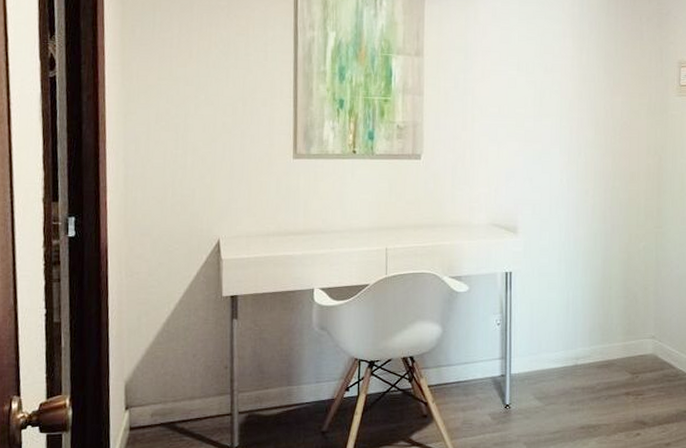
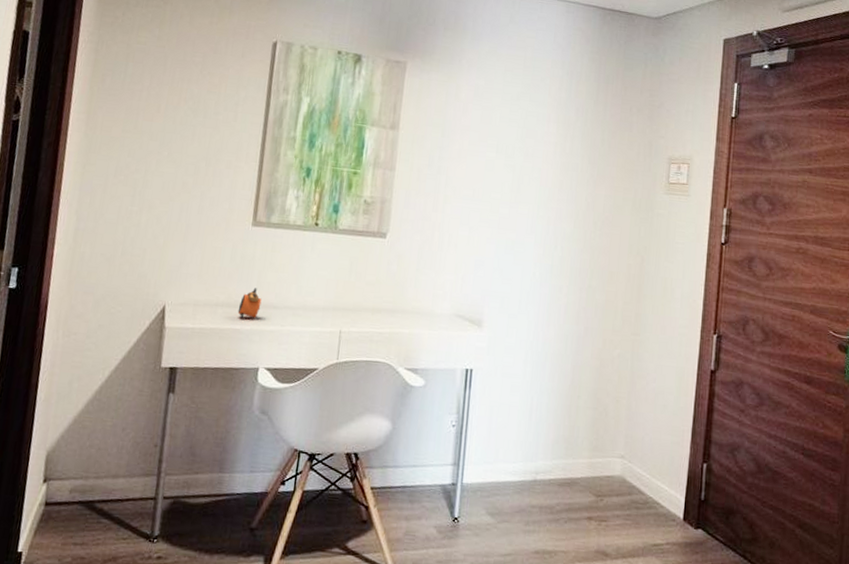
alarm clock: none [288,216,310,246] -> present [237,288,262,319]

